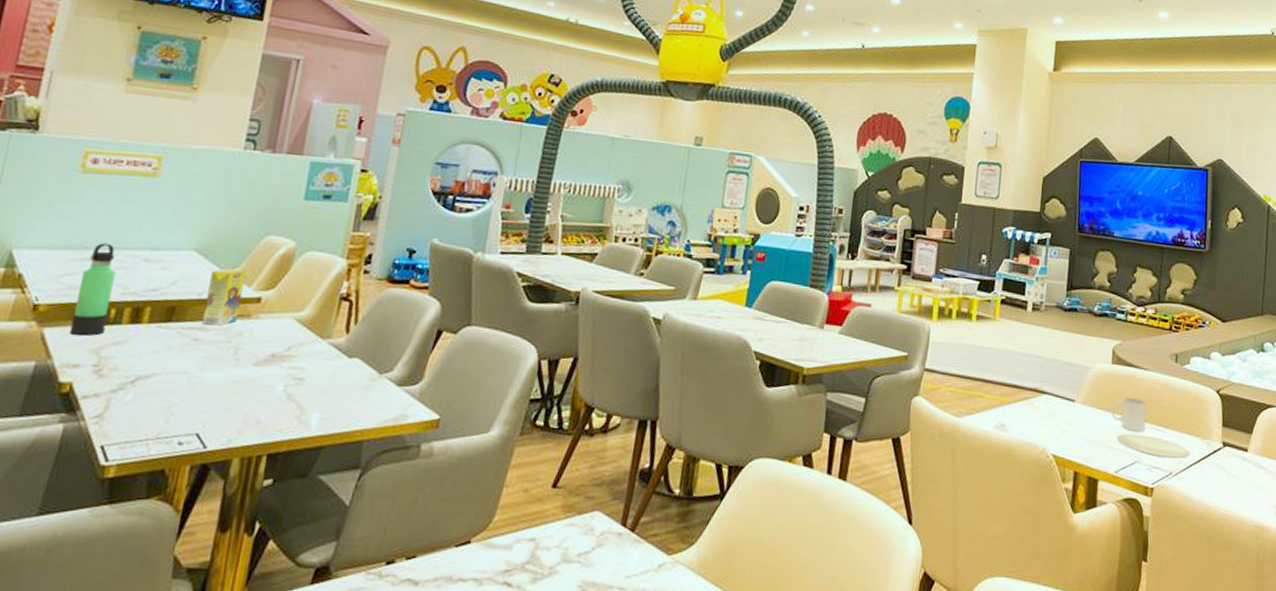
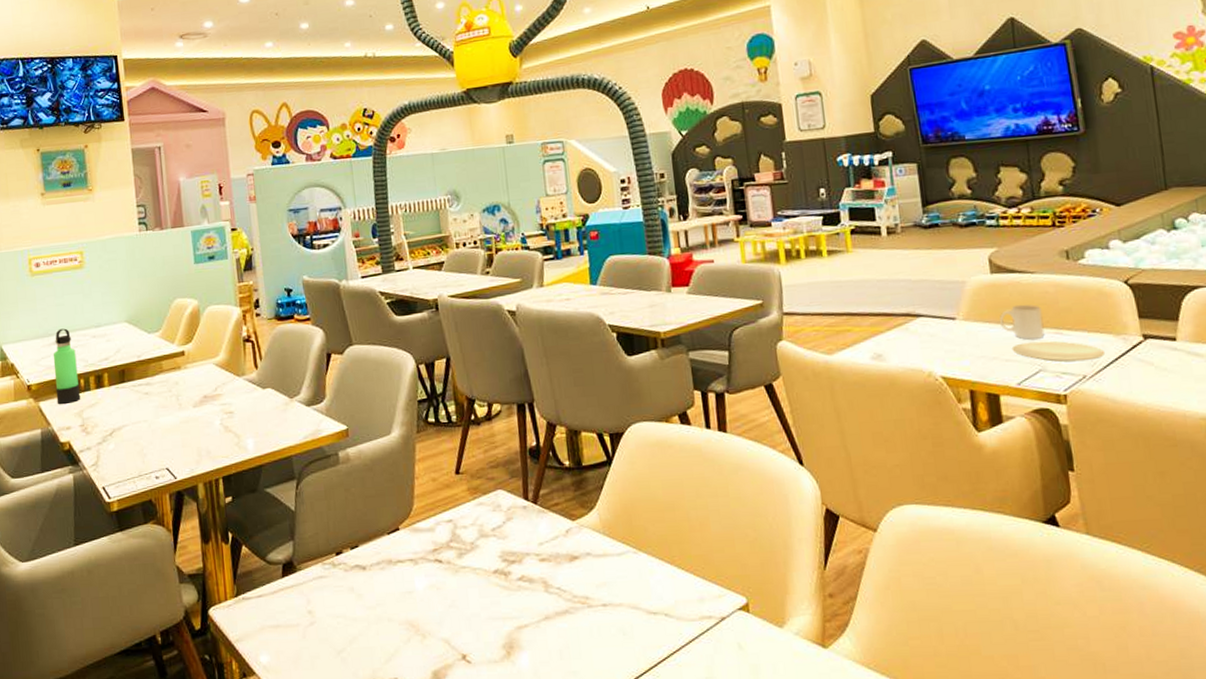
juice box: present [202,268,247,326] -> none [143,330,171,380]

